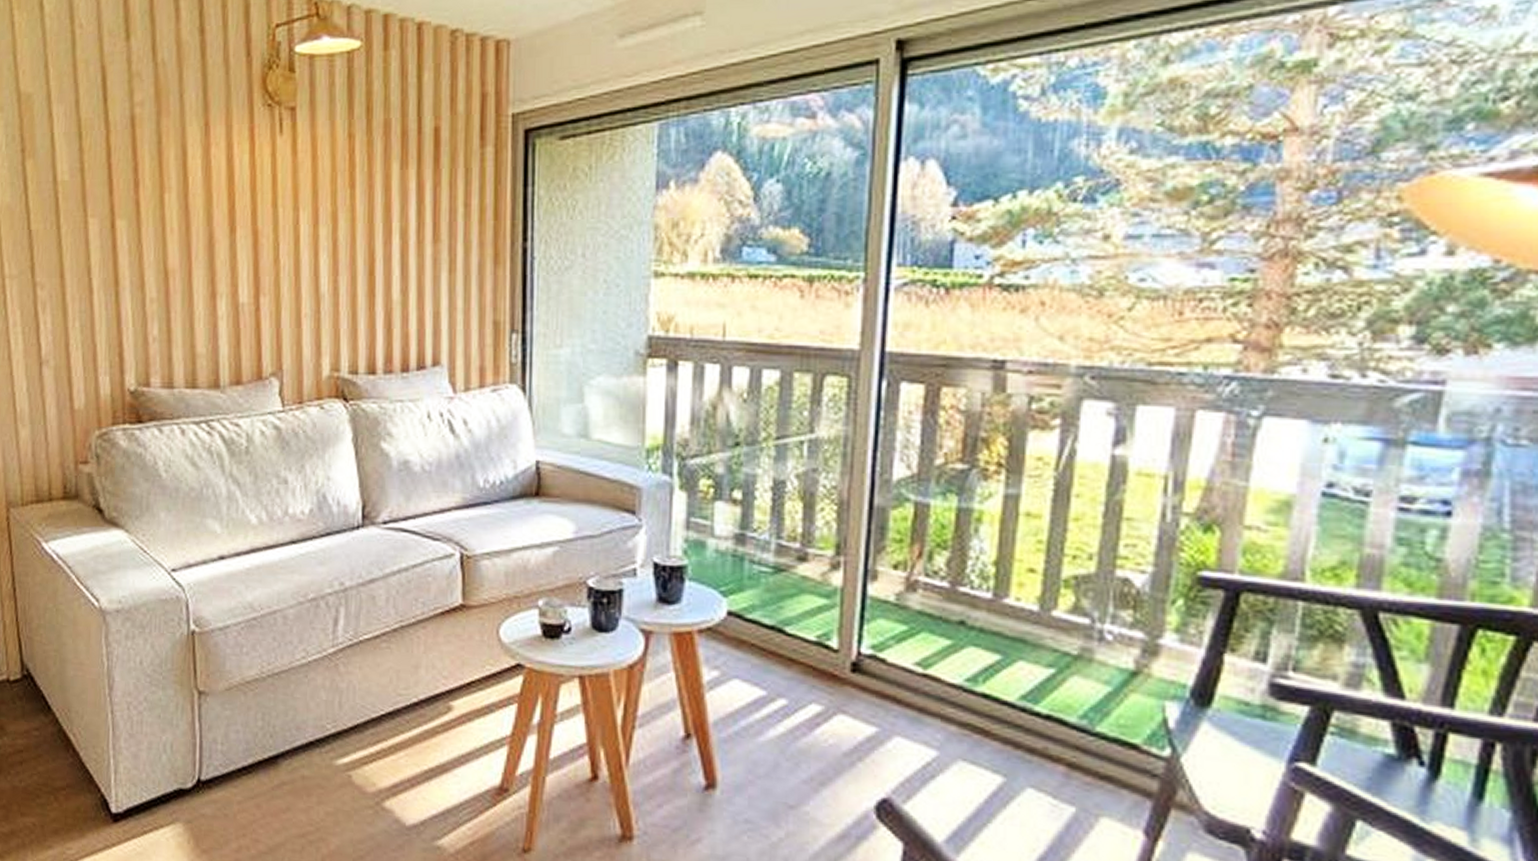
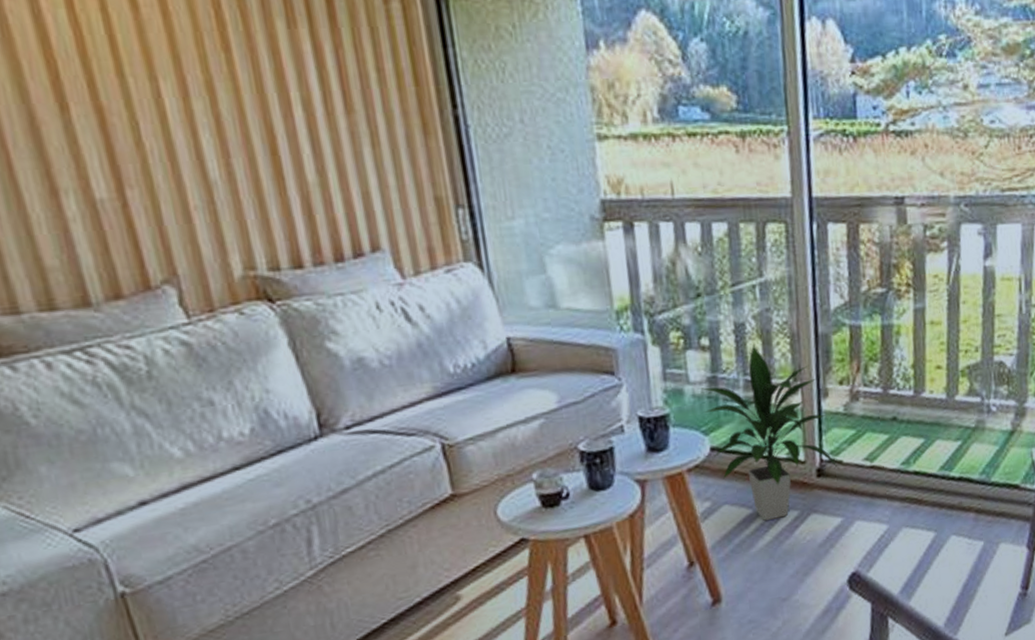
indoor plant: none [723,506,881,710] -> present [699,344,839,521]

